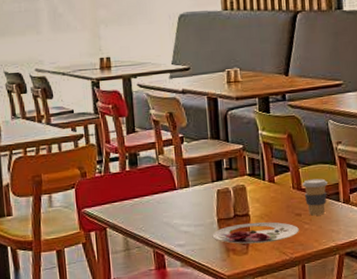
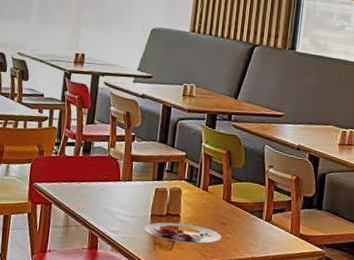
coffee cup: present [302,178,328,216] -> none [231,194,254,228]

